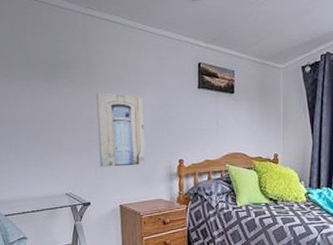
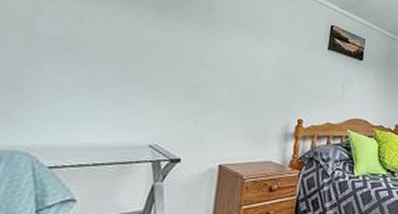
wall art: present [96,92,146,167] -> none [202,35,268,120]

